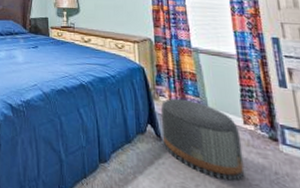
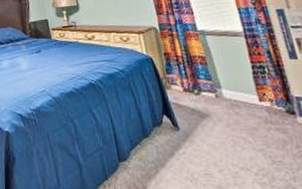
pouf: present [160,98,245,182] -> none [174,84,267,161]

